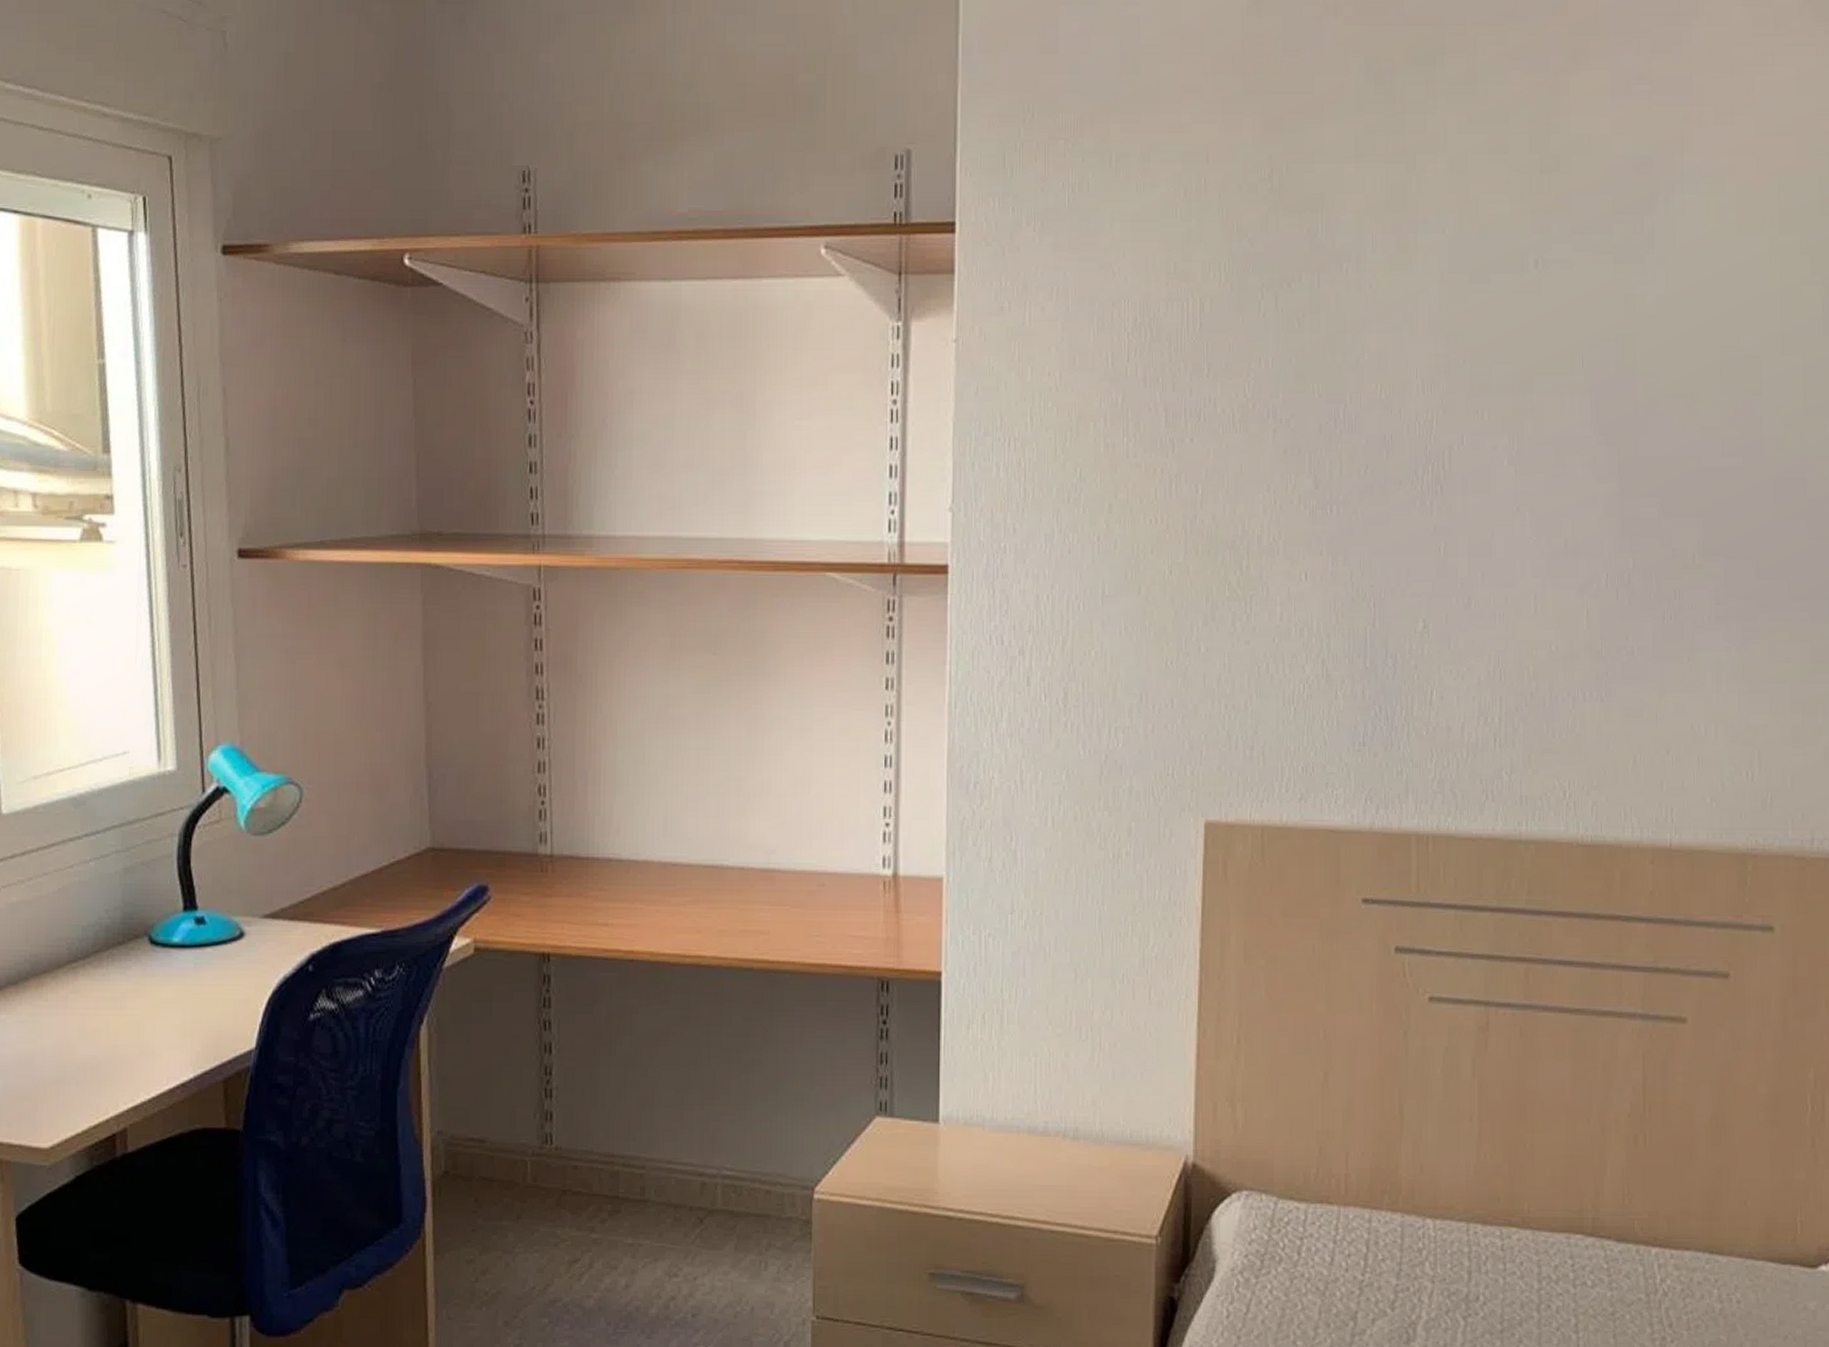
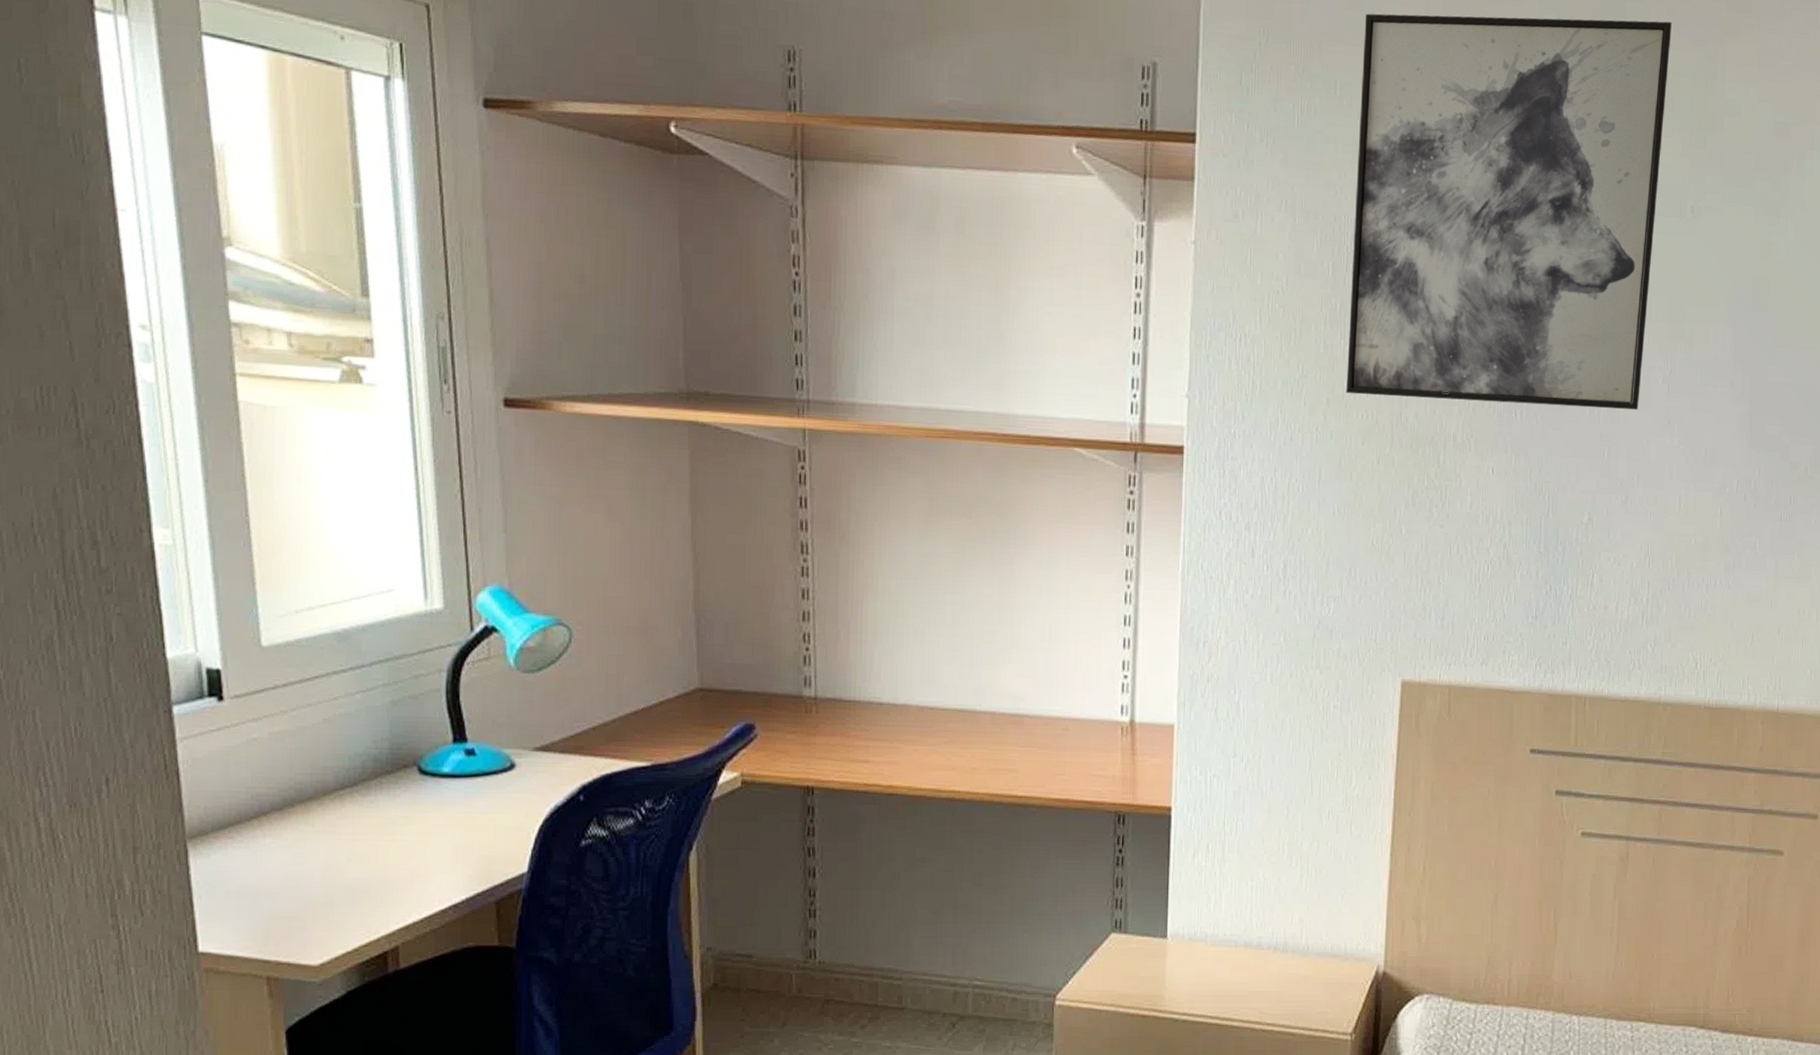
wall art: none [1130,54,1502,498] -> present [1345,13,1672,410]

